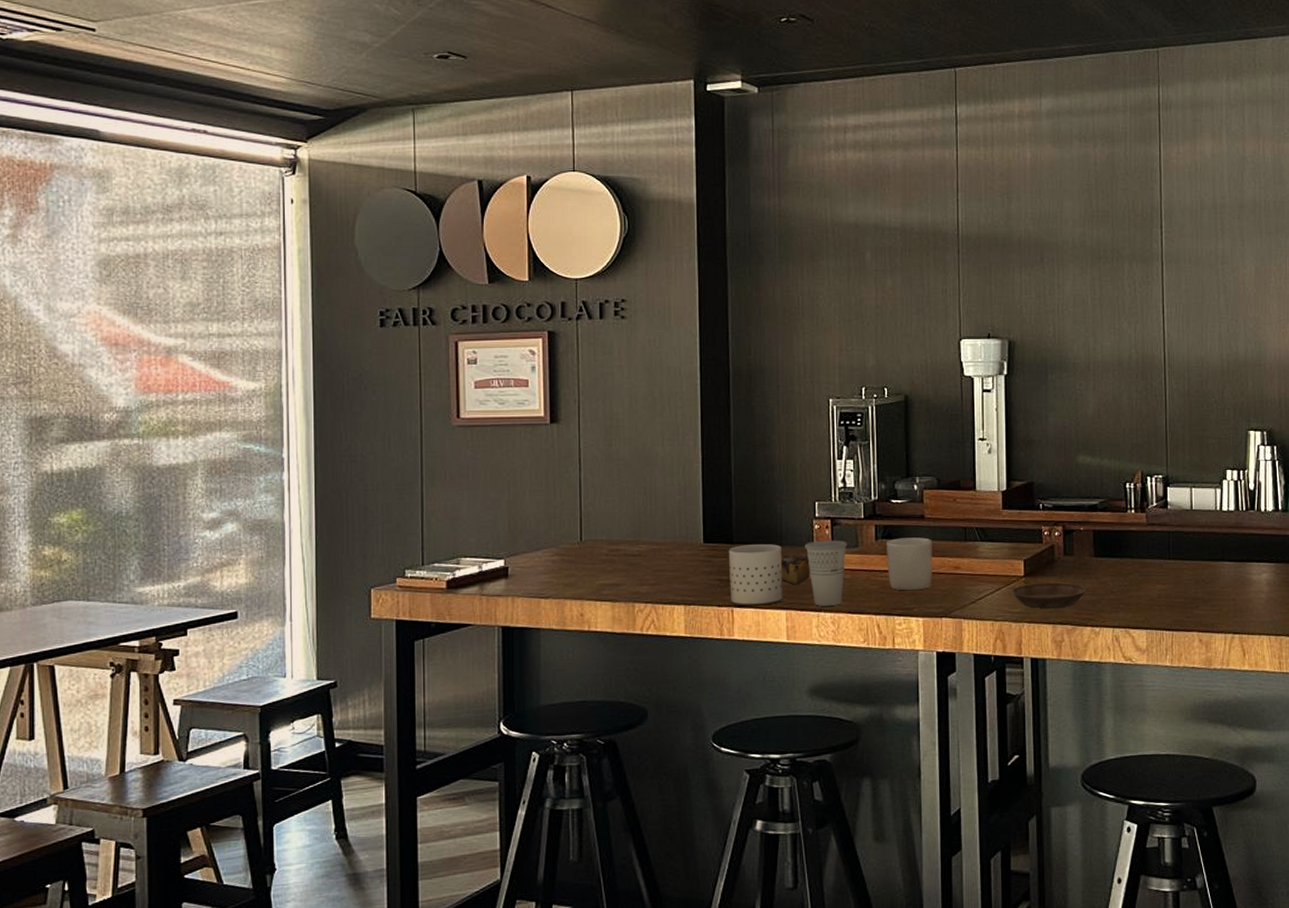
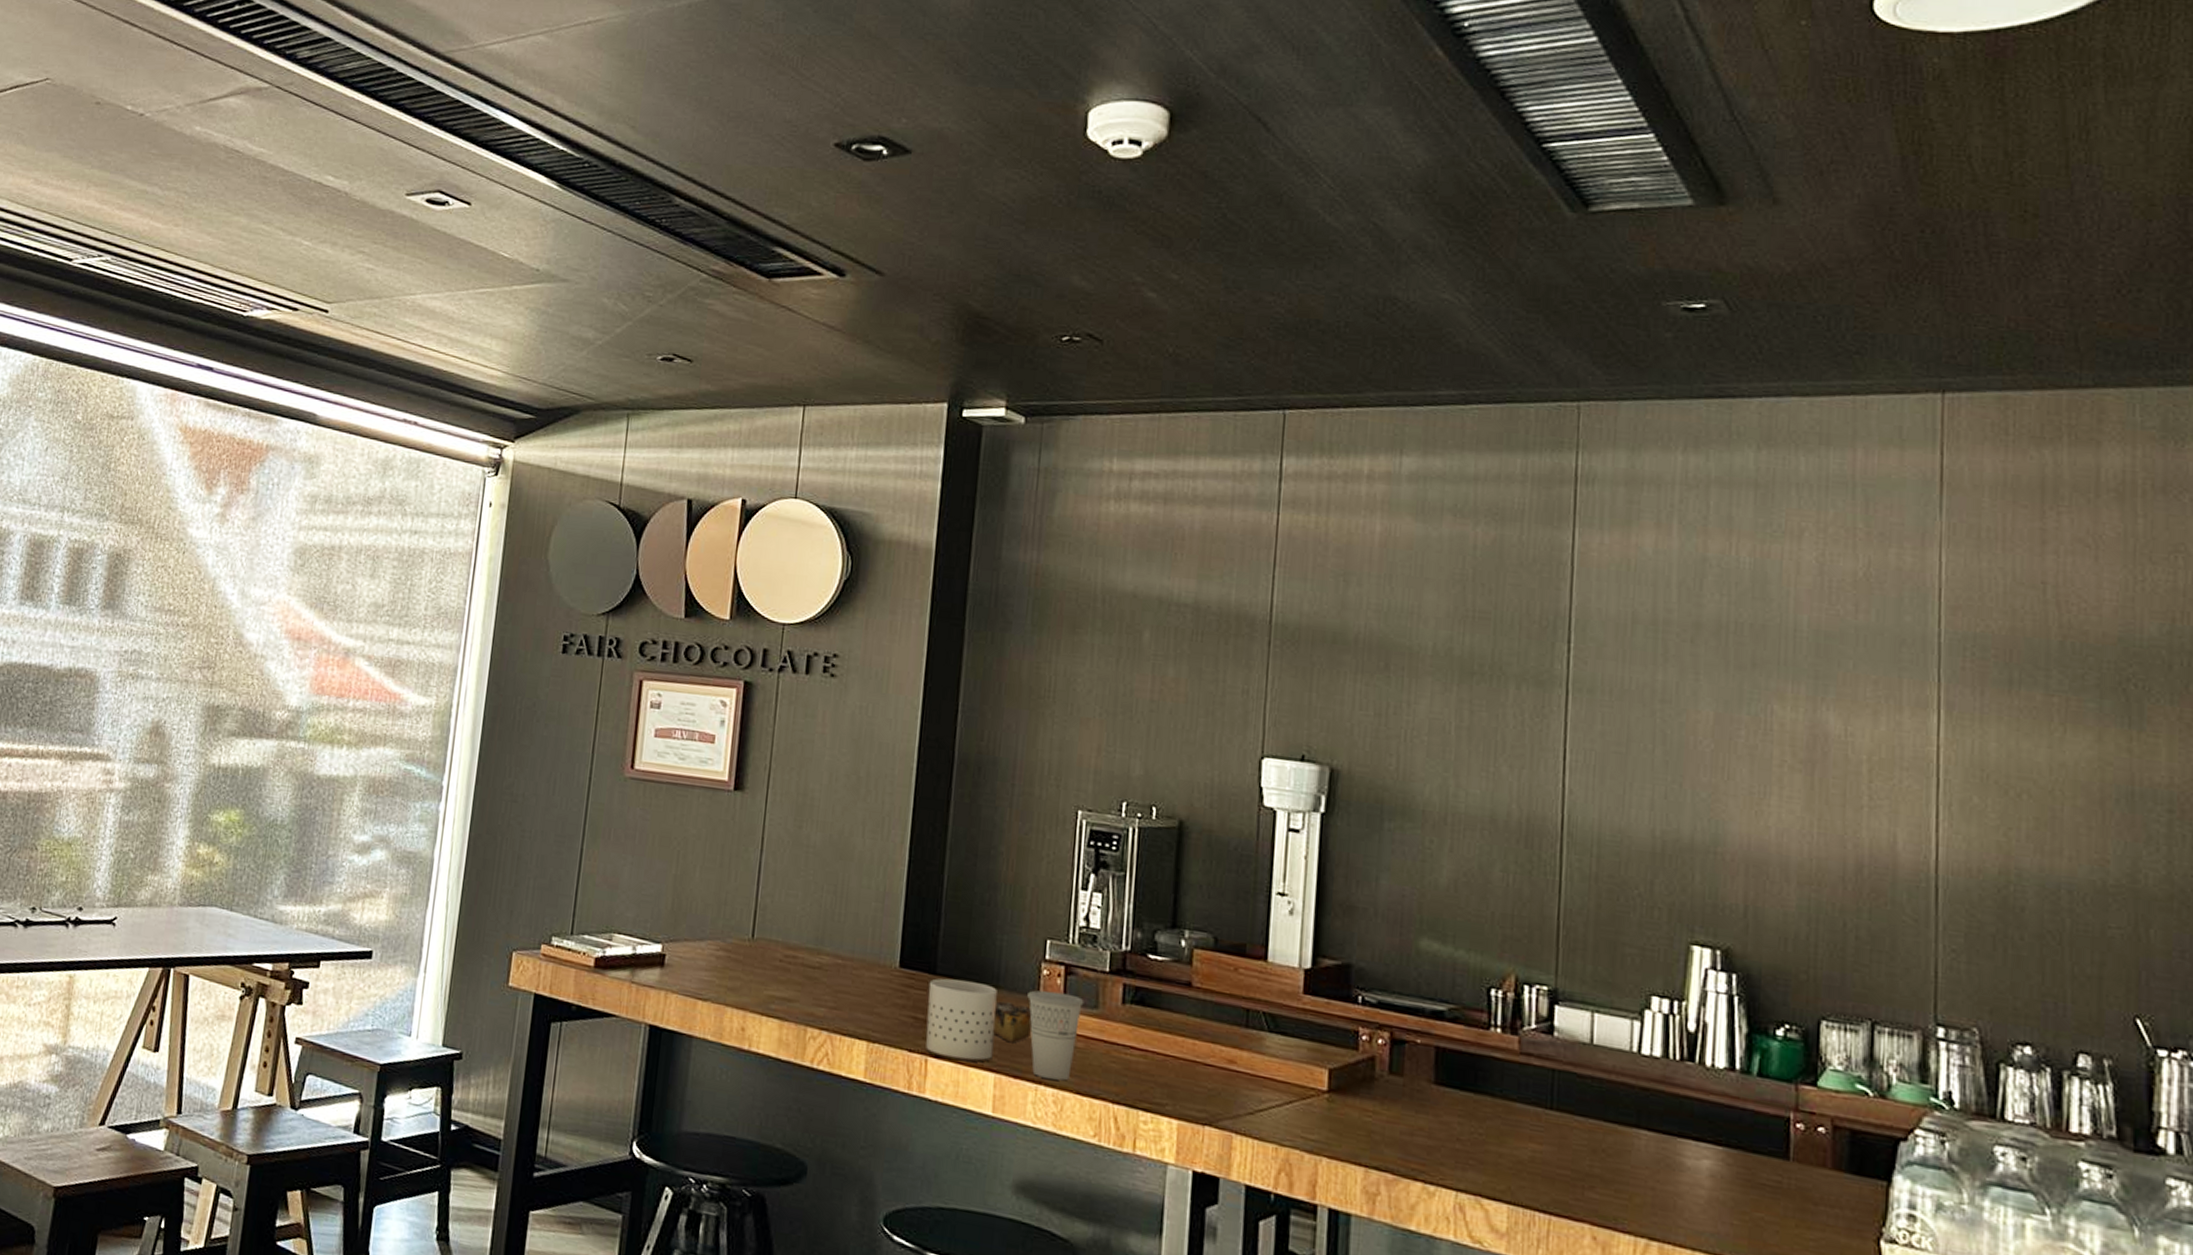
mug: present [886,537,932,591] -> none [1134,1006,1200,1082]
saucer: present [1012,582,1086,608] -> none [1308,1103,1419,1147]

